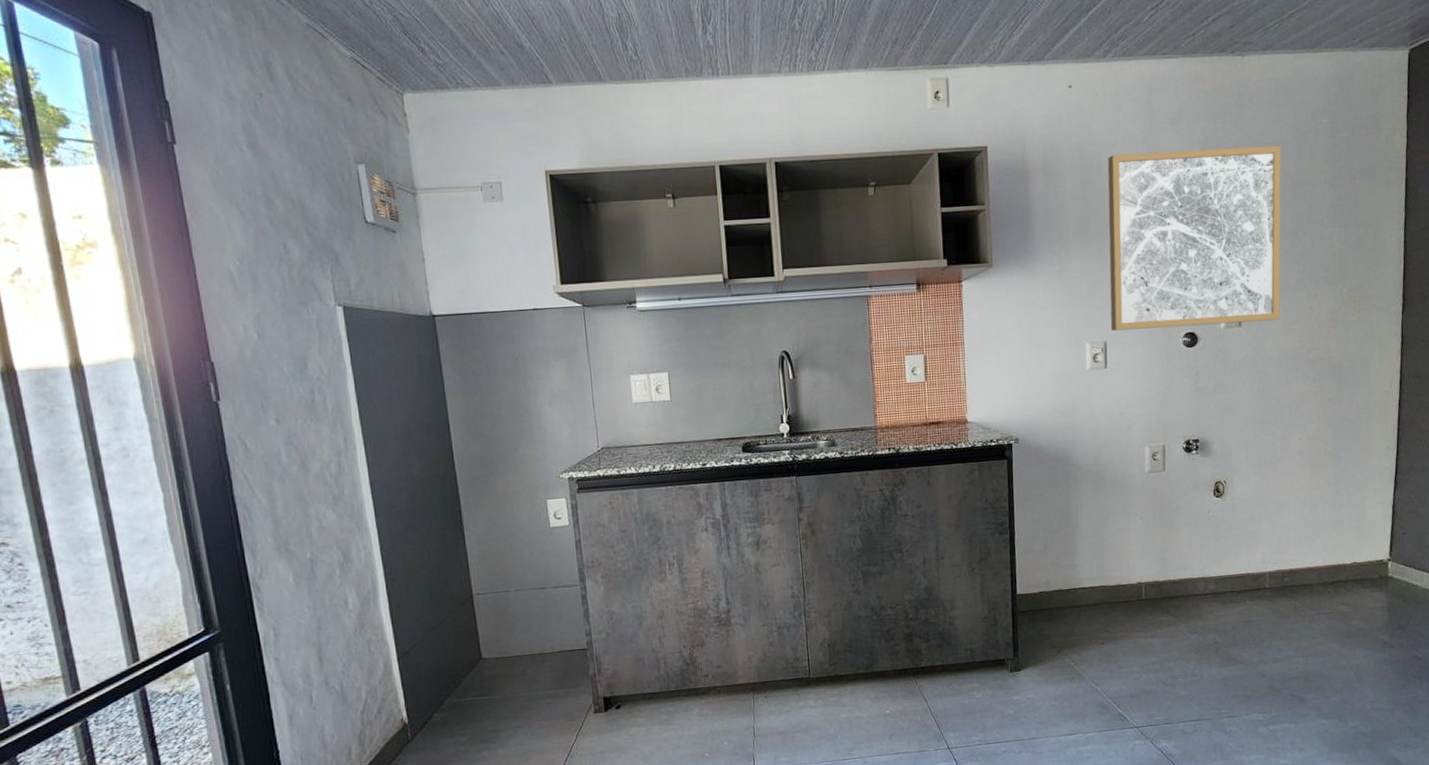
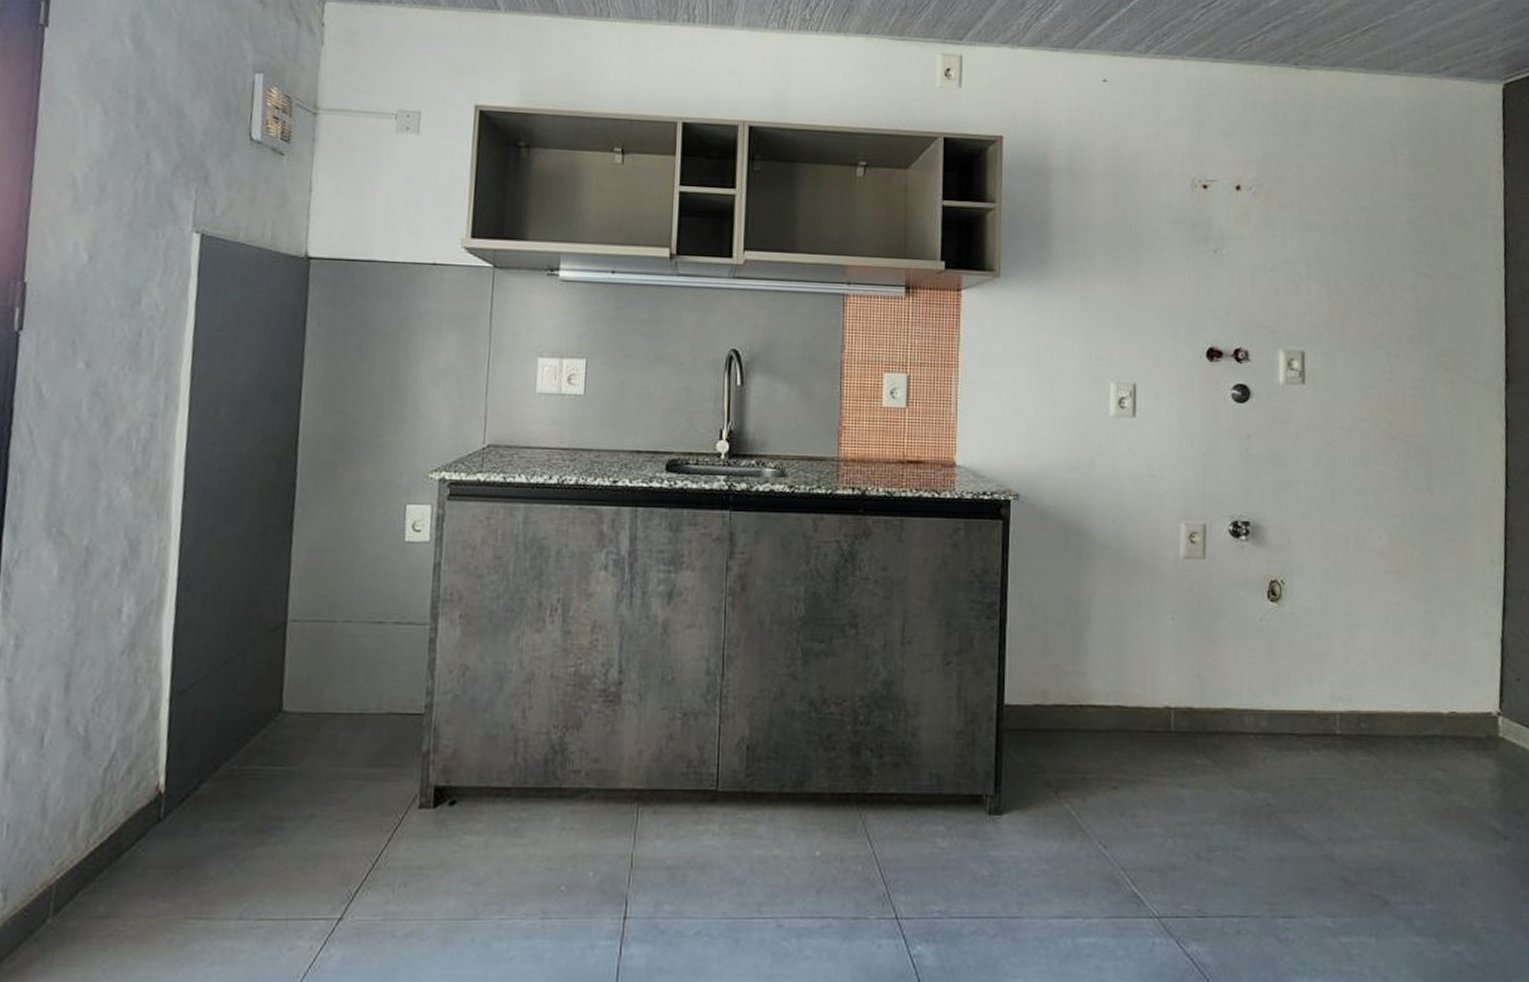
wall art: present [1107,145,1282,331] -> none [1142,162,1354,381]

